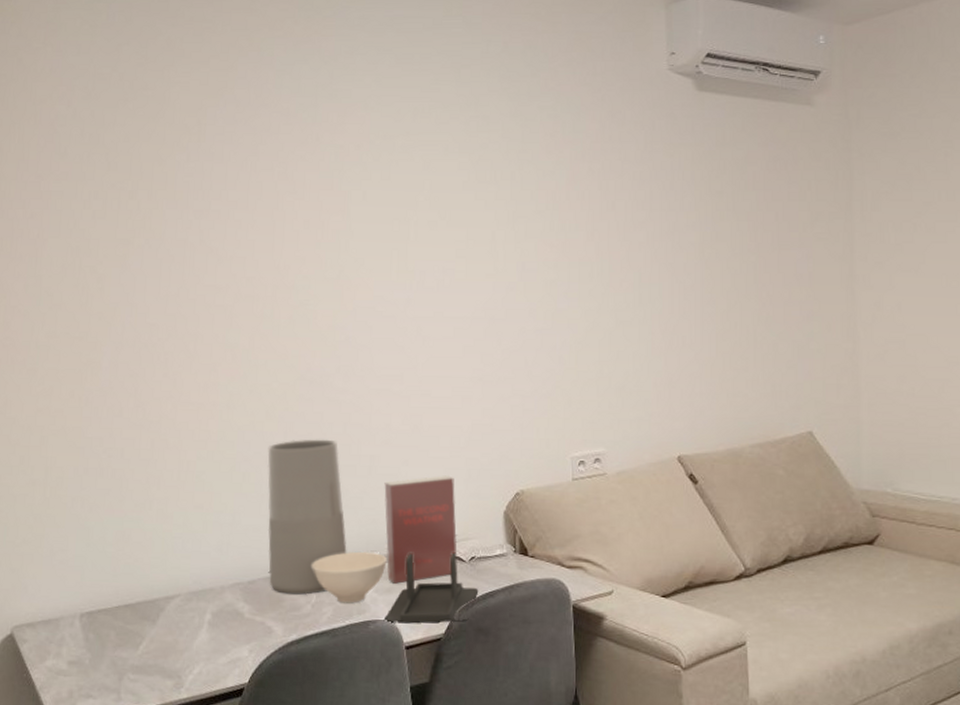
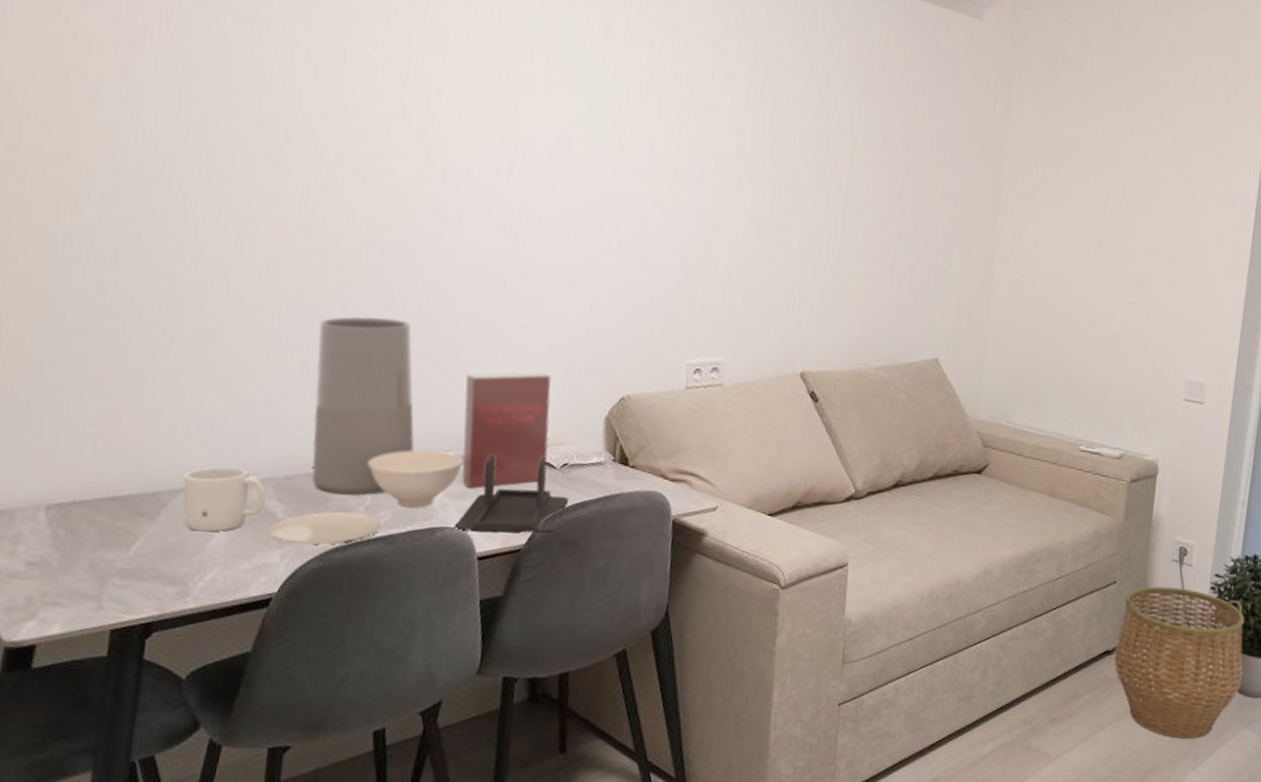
mug: none [174,574,235,632] -> present [183,466,266,532]
plate: none [238,609,326,641] -> present [268,511,382,546]

